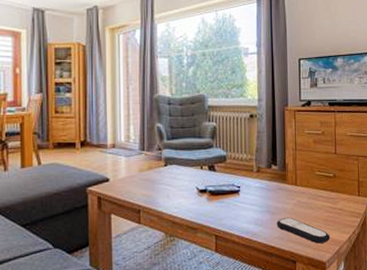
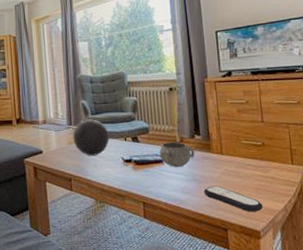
decorative ball: none [145,145,185,185] -> present [73,119,110,156]
decorative bowl: none [235,171,271,198] -> present [159,141,195,167]

